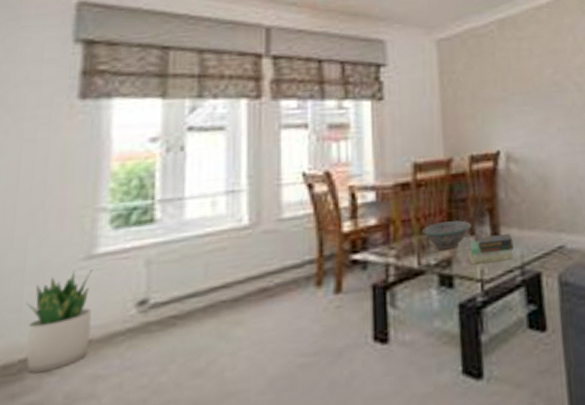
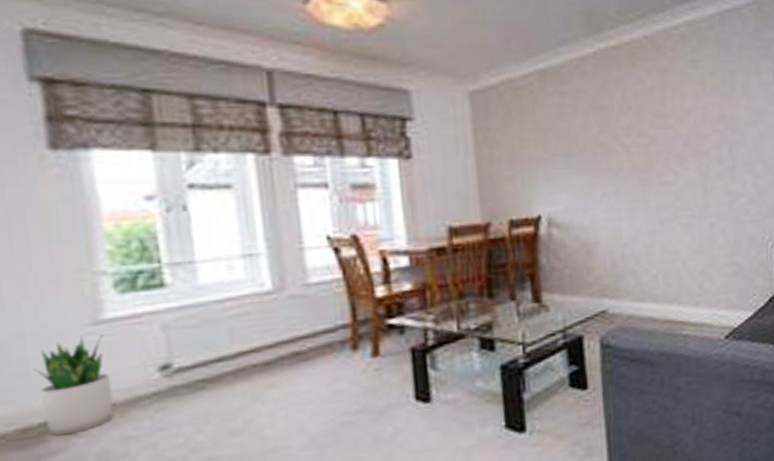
decorative bowl: present [421,220,471,250] -> none [460,286,512,315]
books: present [467,233,514,265] -> none [508,298,556,329]

